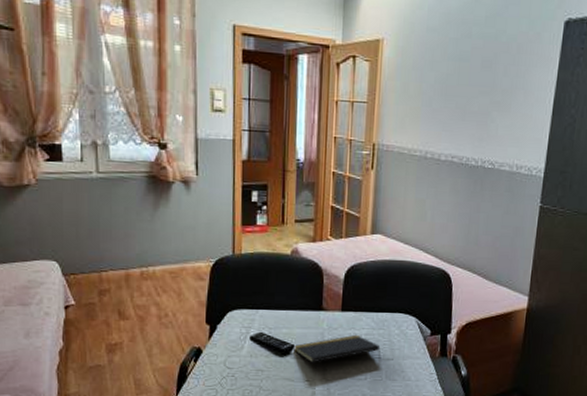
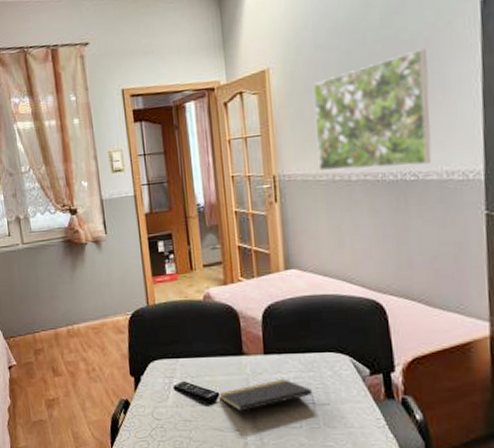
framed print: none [414,52,518,156] -> present [313,48,432,171]

